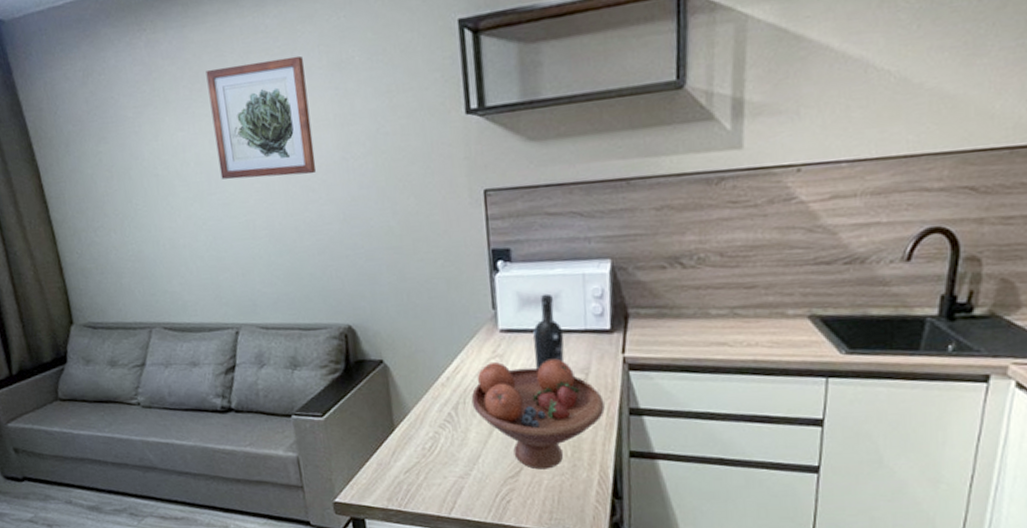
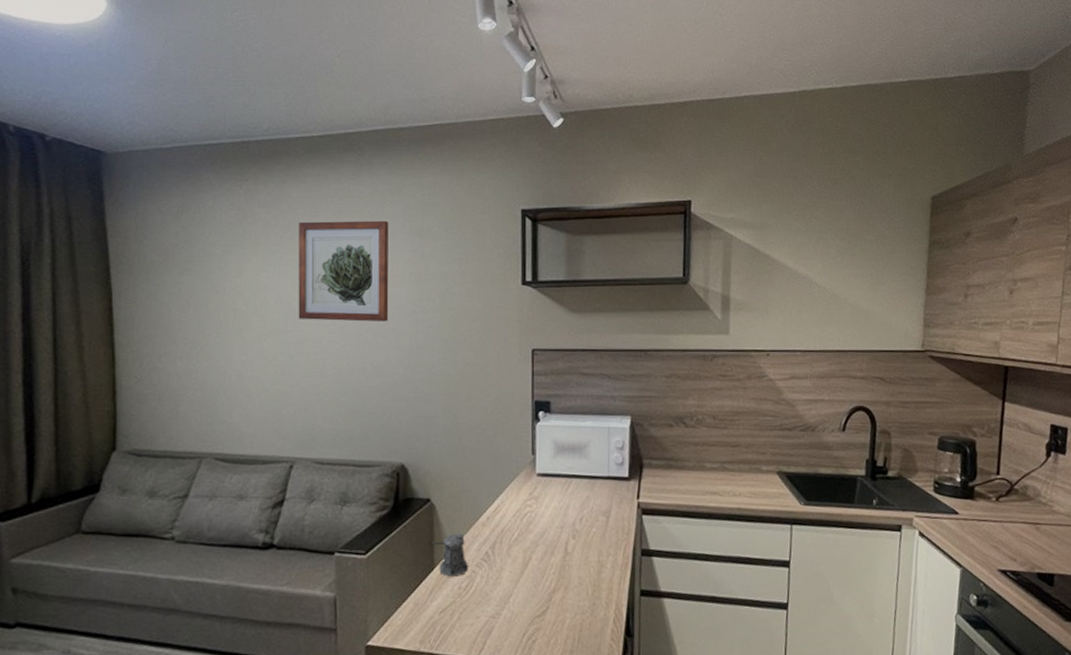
pepper shaker: none [386,394,431,438] -> present [429,533,468,577]
fruit bowl: present [471,359,605,470] -> none [507,503,621,609]
wine bottle: present [533,293,564,370] -> none [565,443,591,512]

